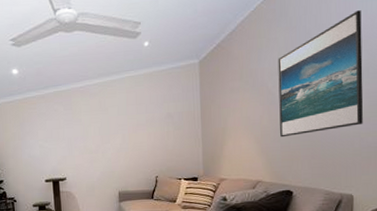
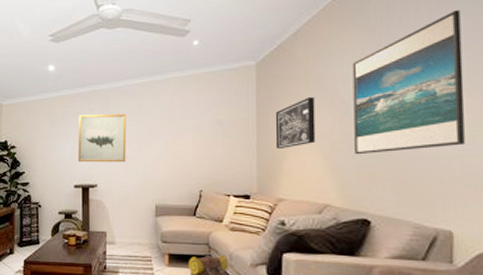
wall art: none [45,112,91,159] -> present [78,114,126,163]
wall art: none [216,89,249,137] -> present [275,96,316,150]

